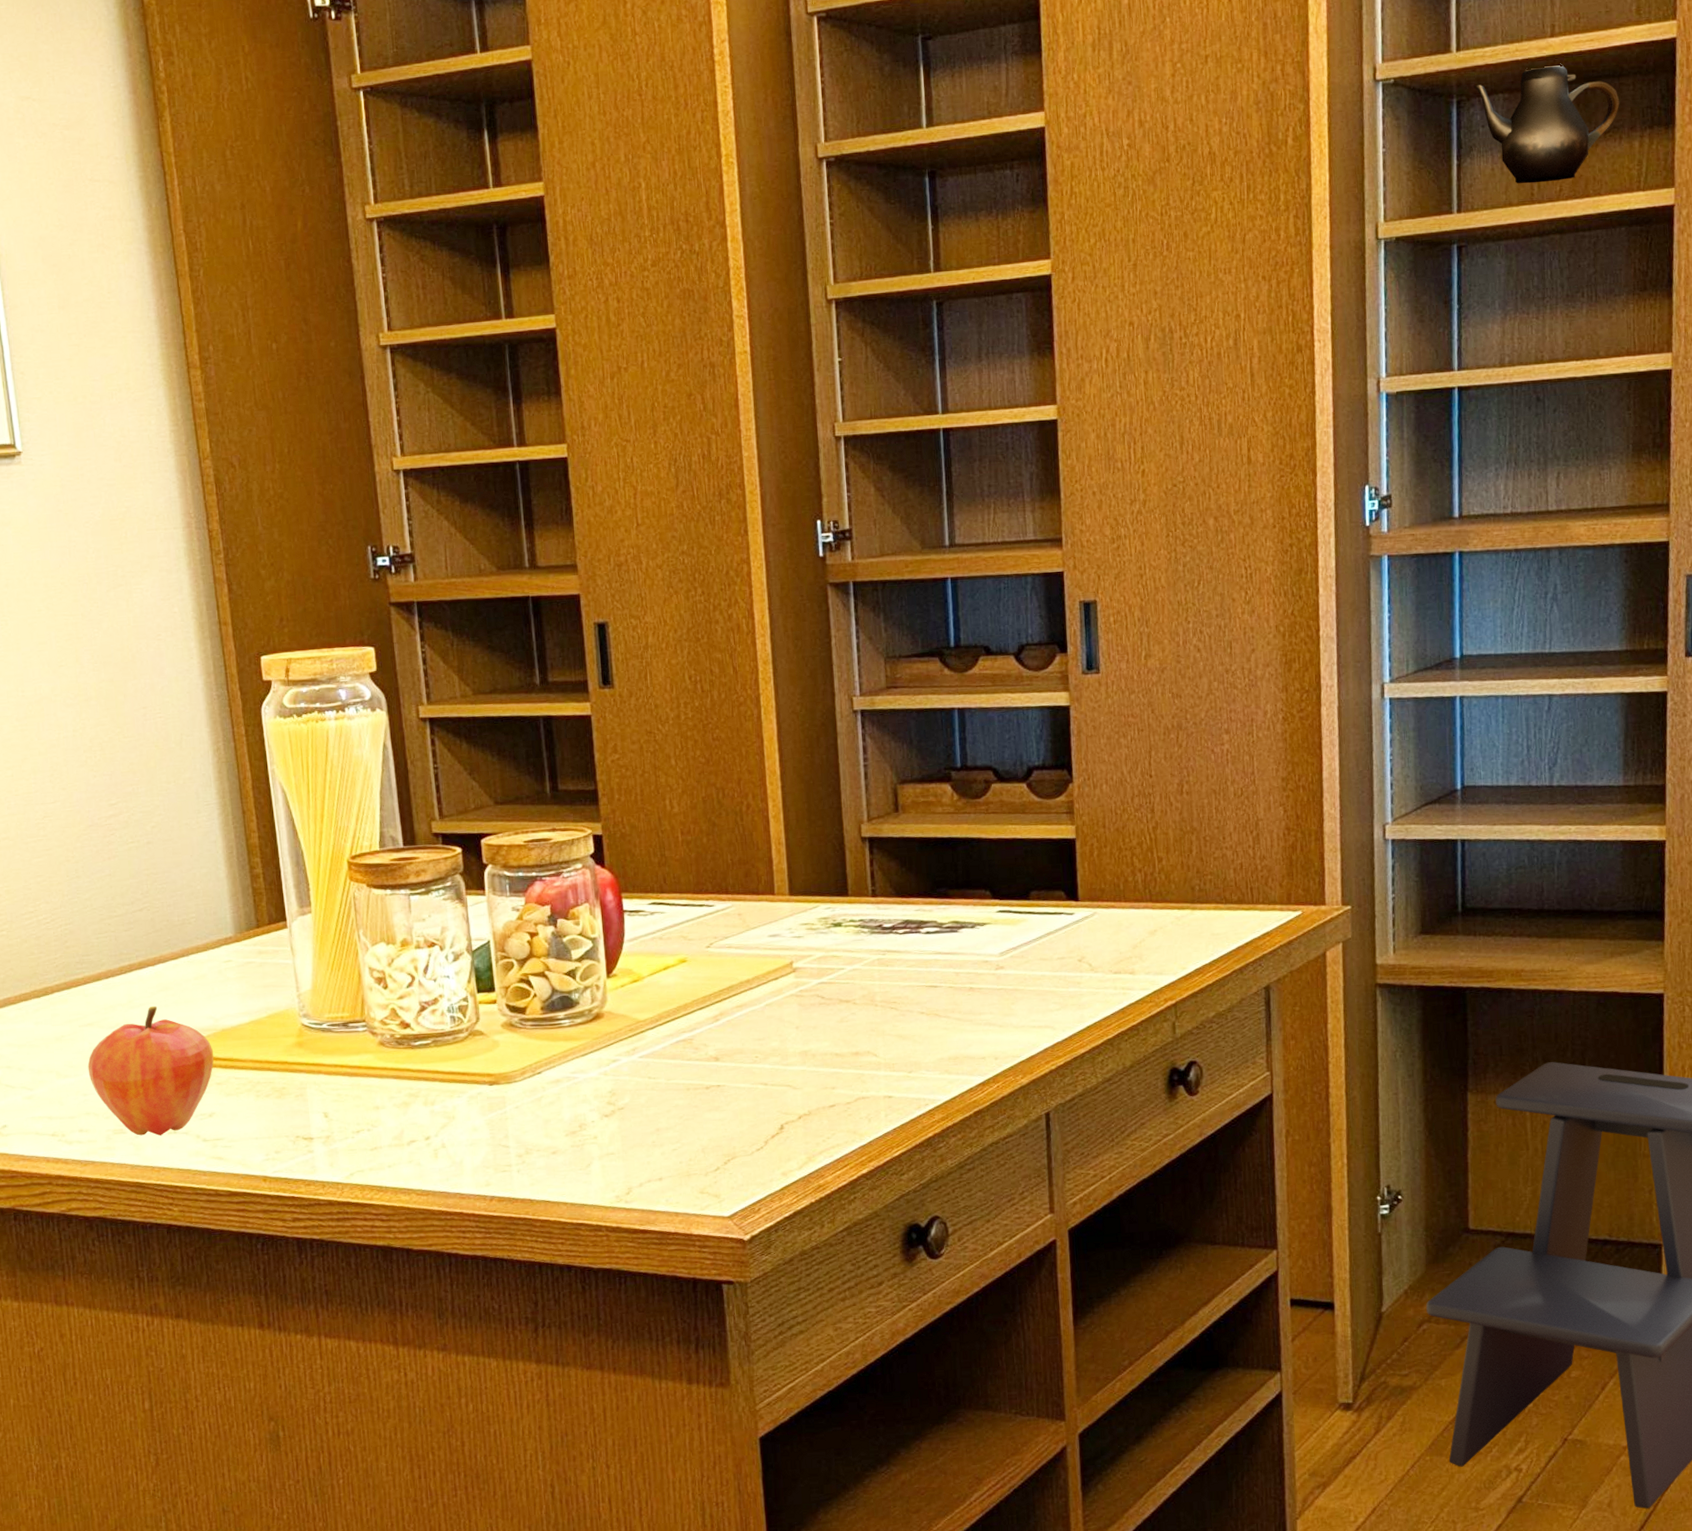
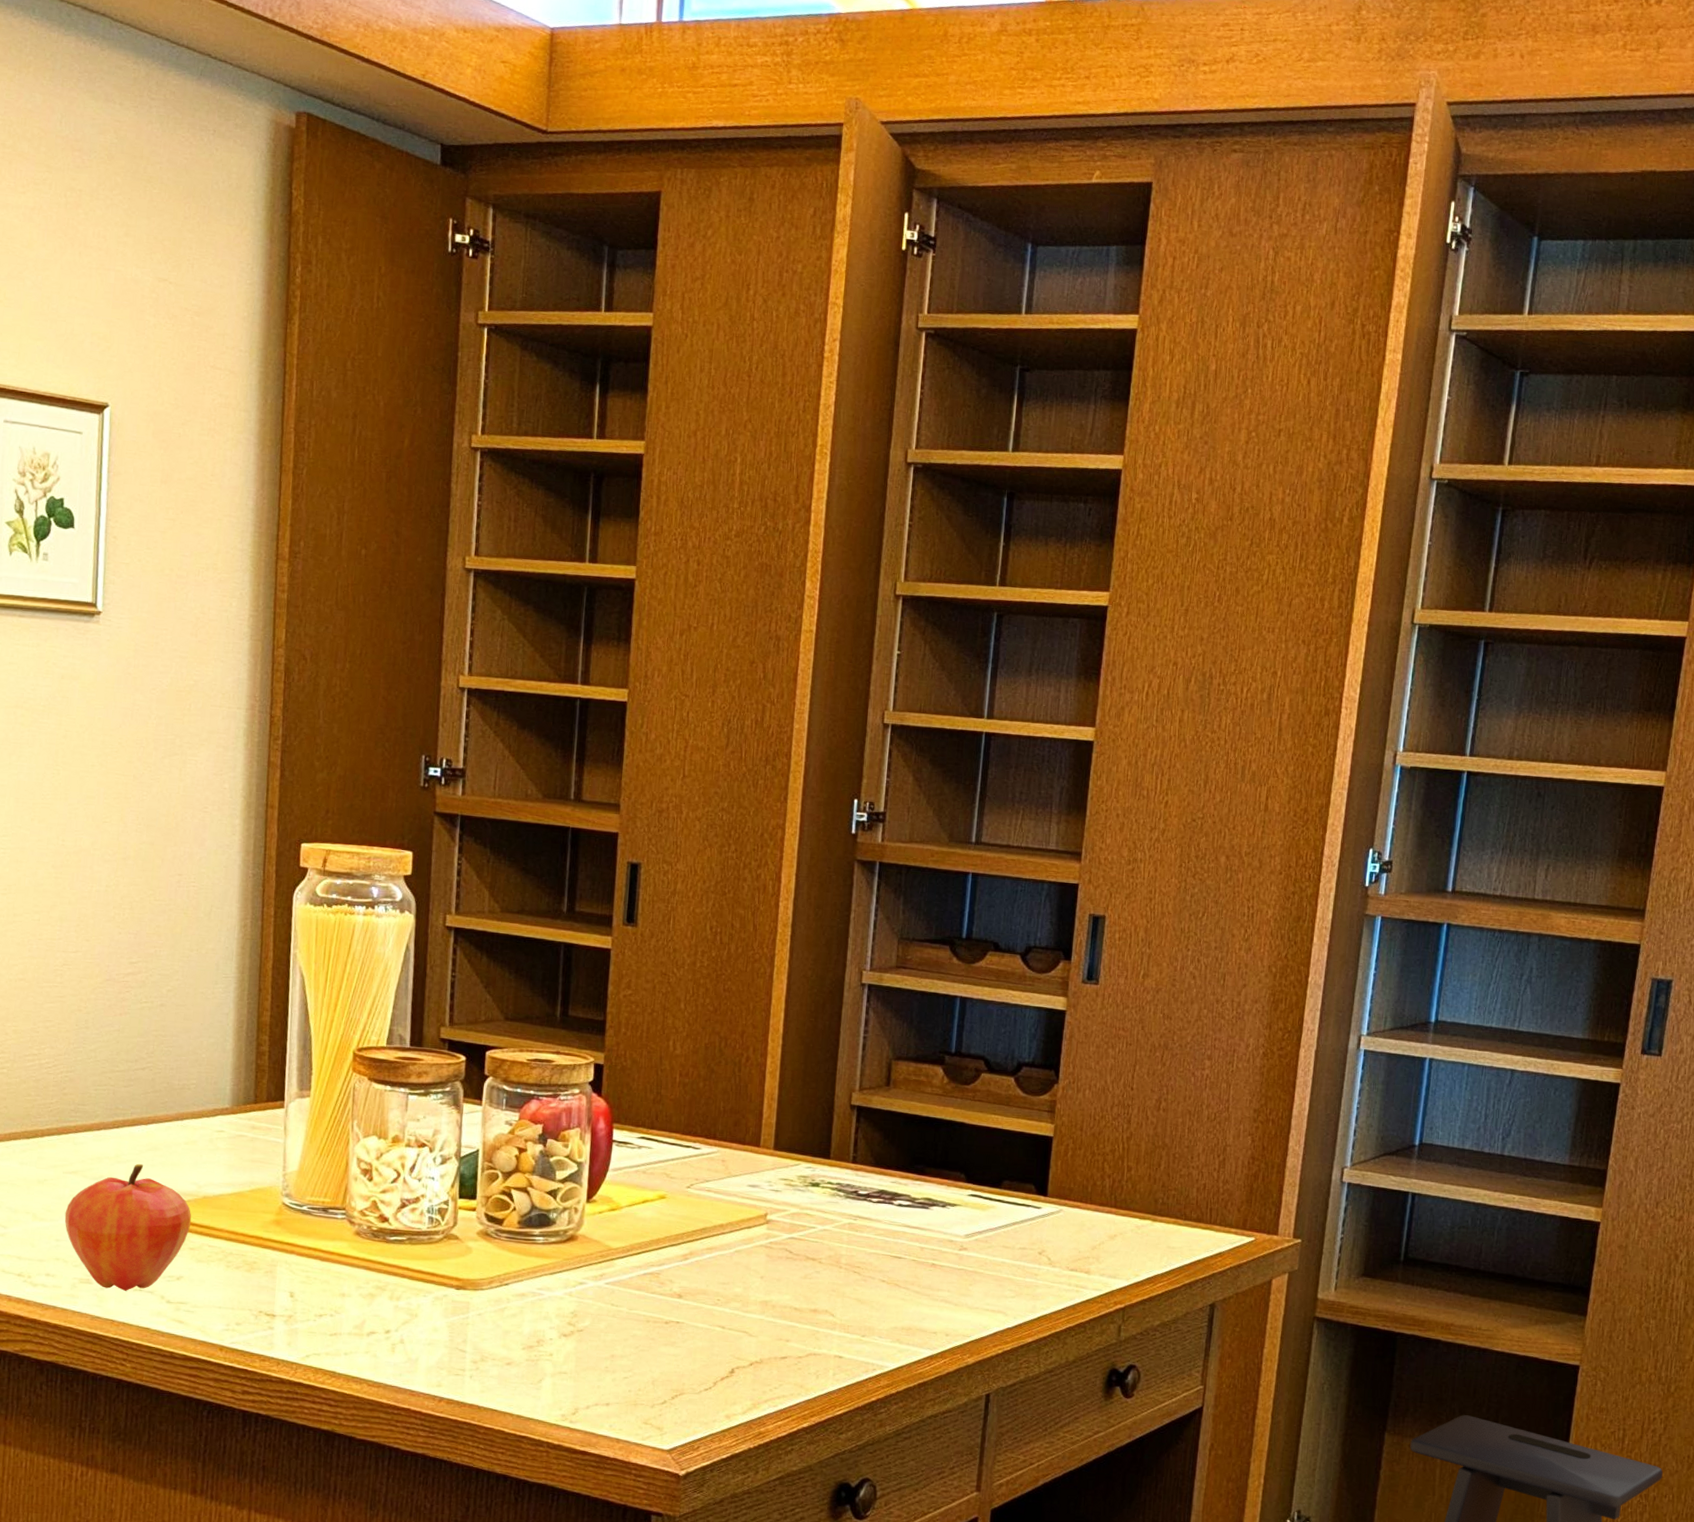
teapot: present [1473,63,1620,184] -> none [1519,490,1650,598]

